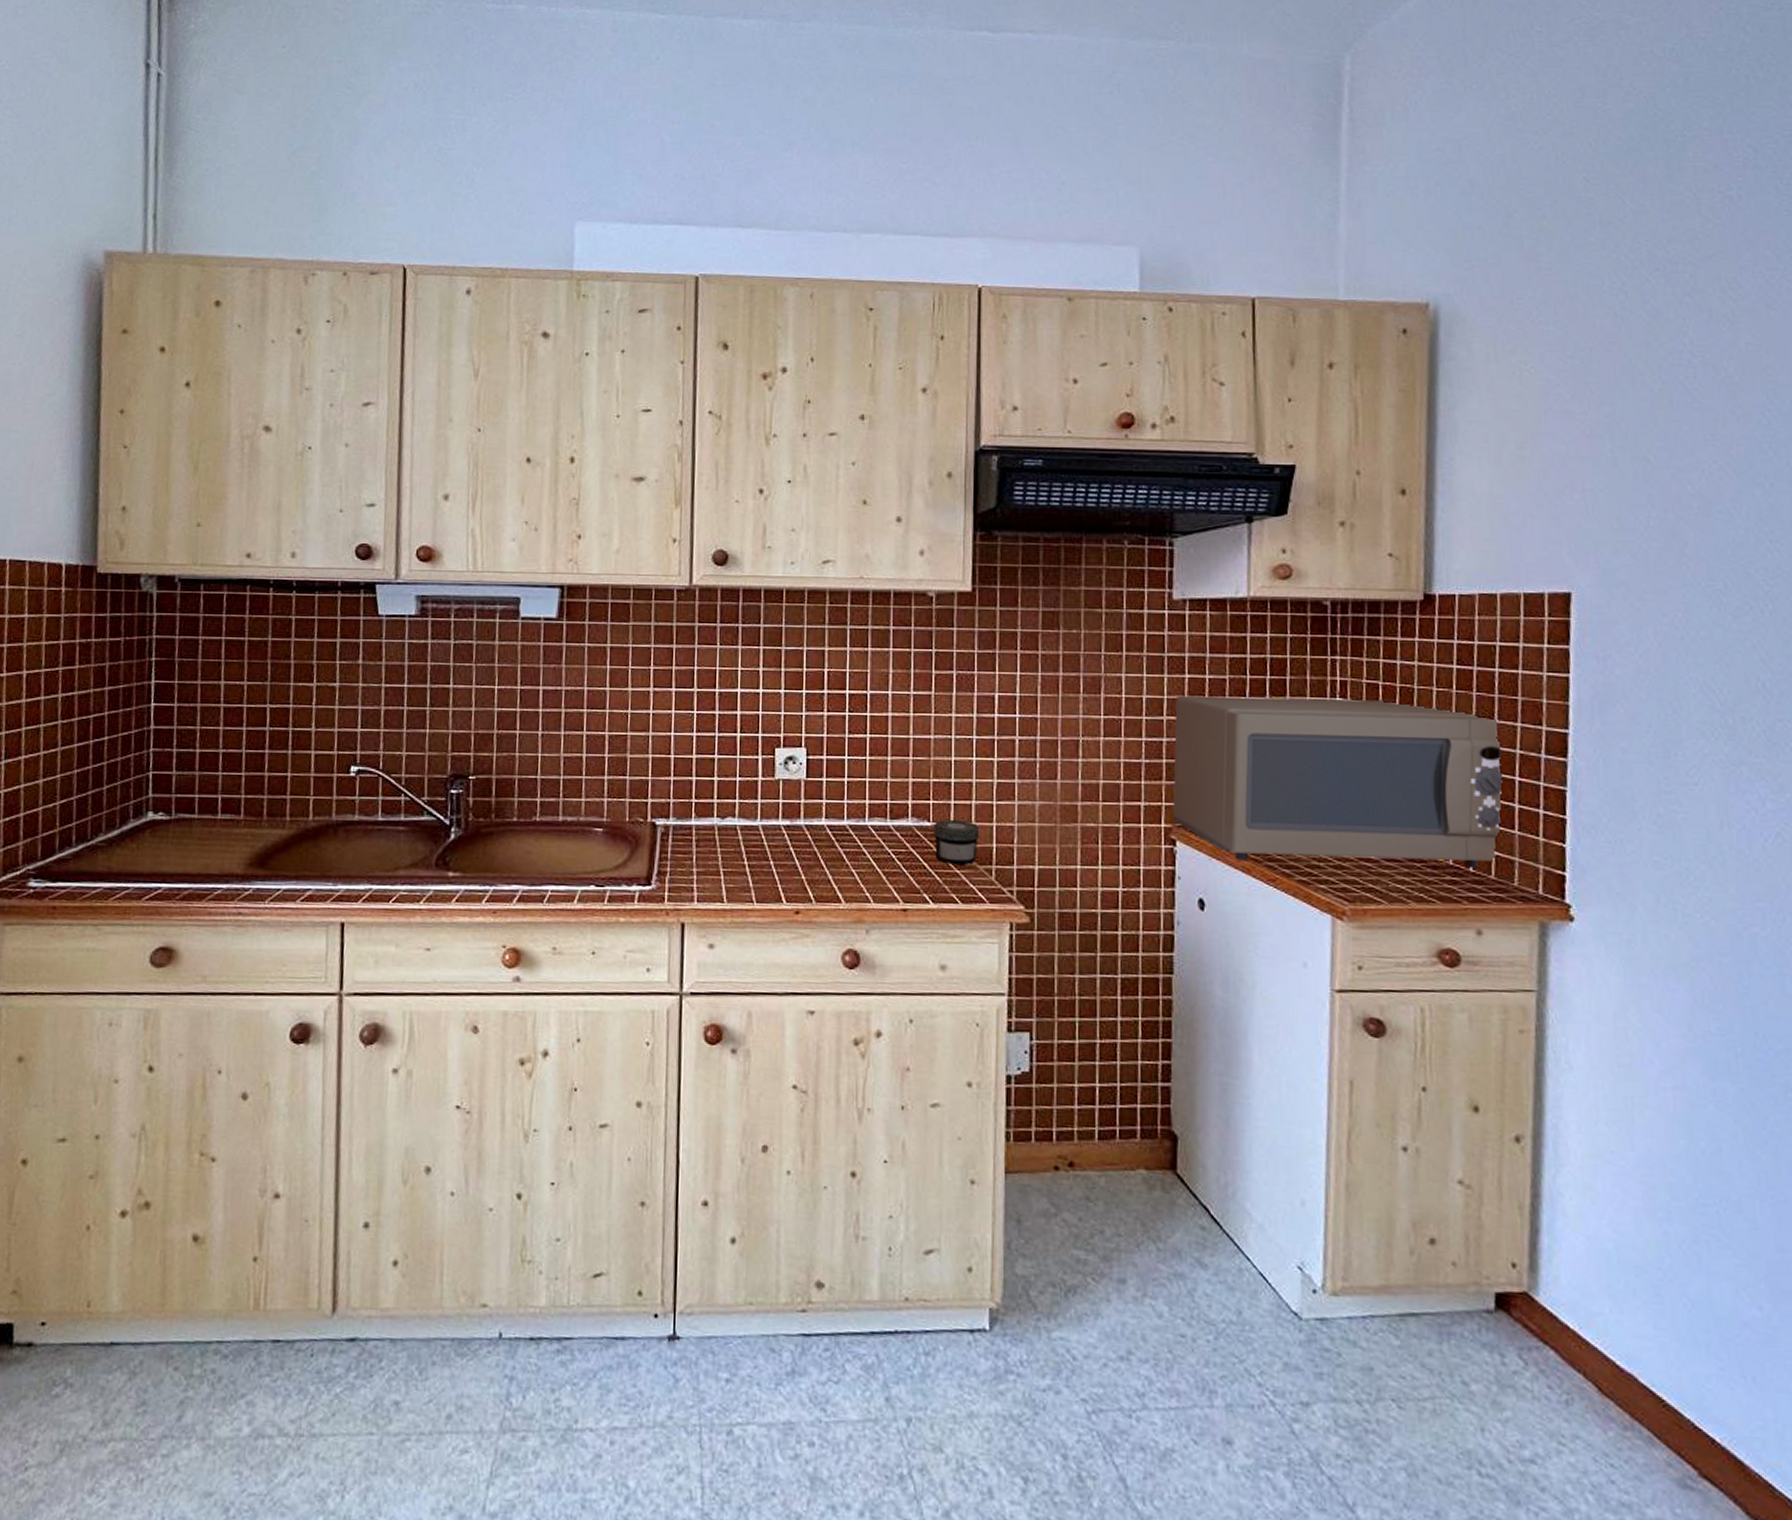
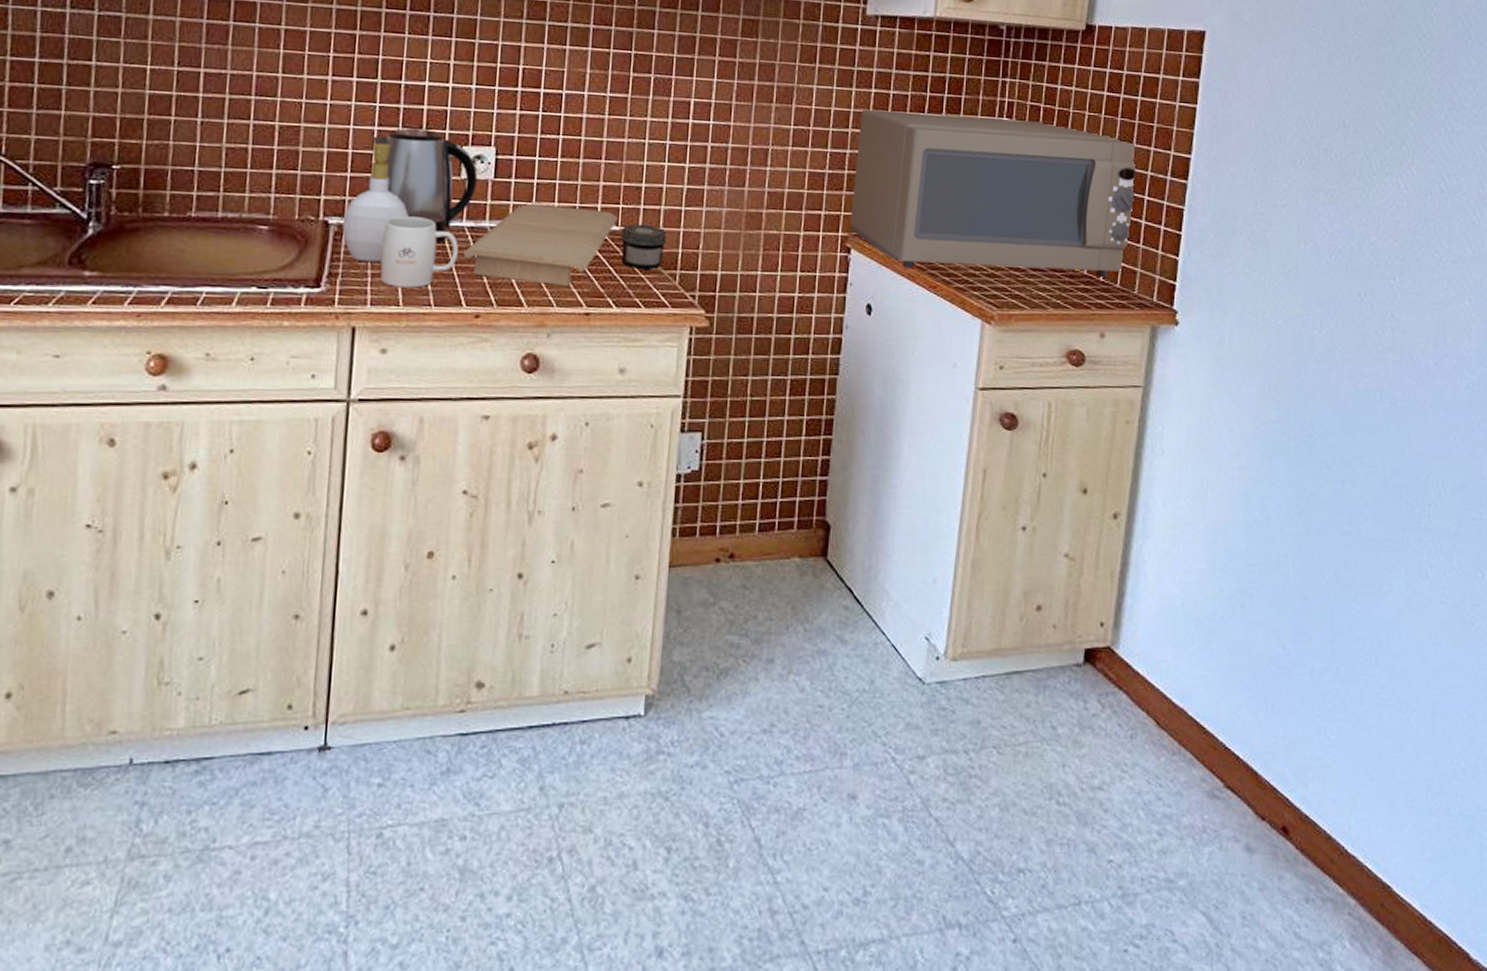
soap bottle: none [668,747,728,862] -> present [342,142,409,264]
kettle: none [692,732,791,842] -> present [372,127,478,244]
mug: none [704,816,777,885] -> present [380,216,459,288]
cutting board: none [780,801,929,883] -> present [462,202,618,287]

